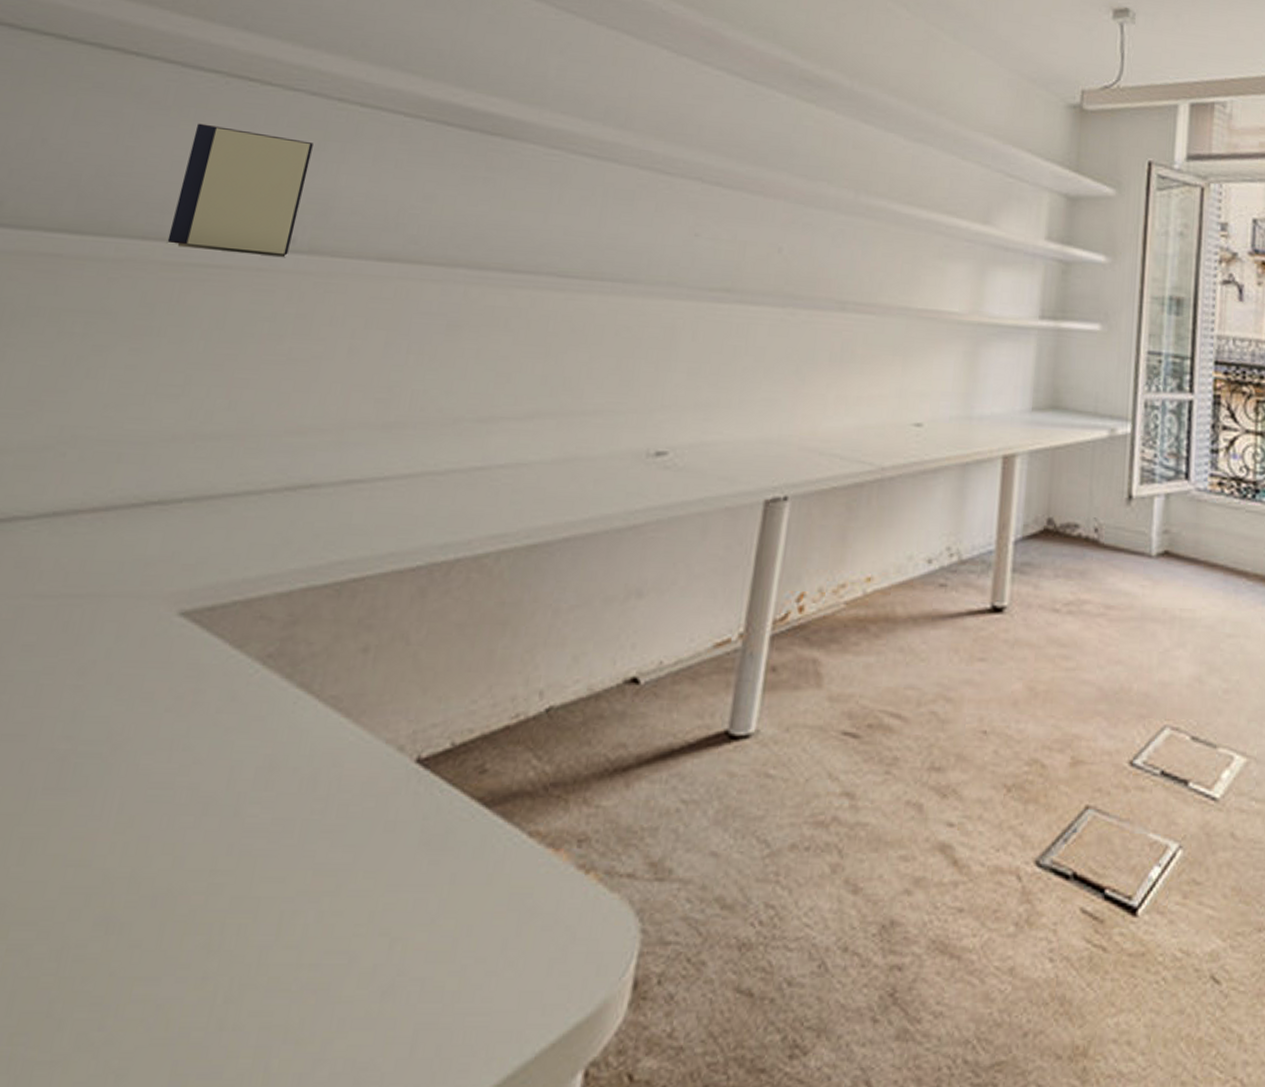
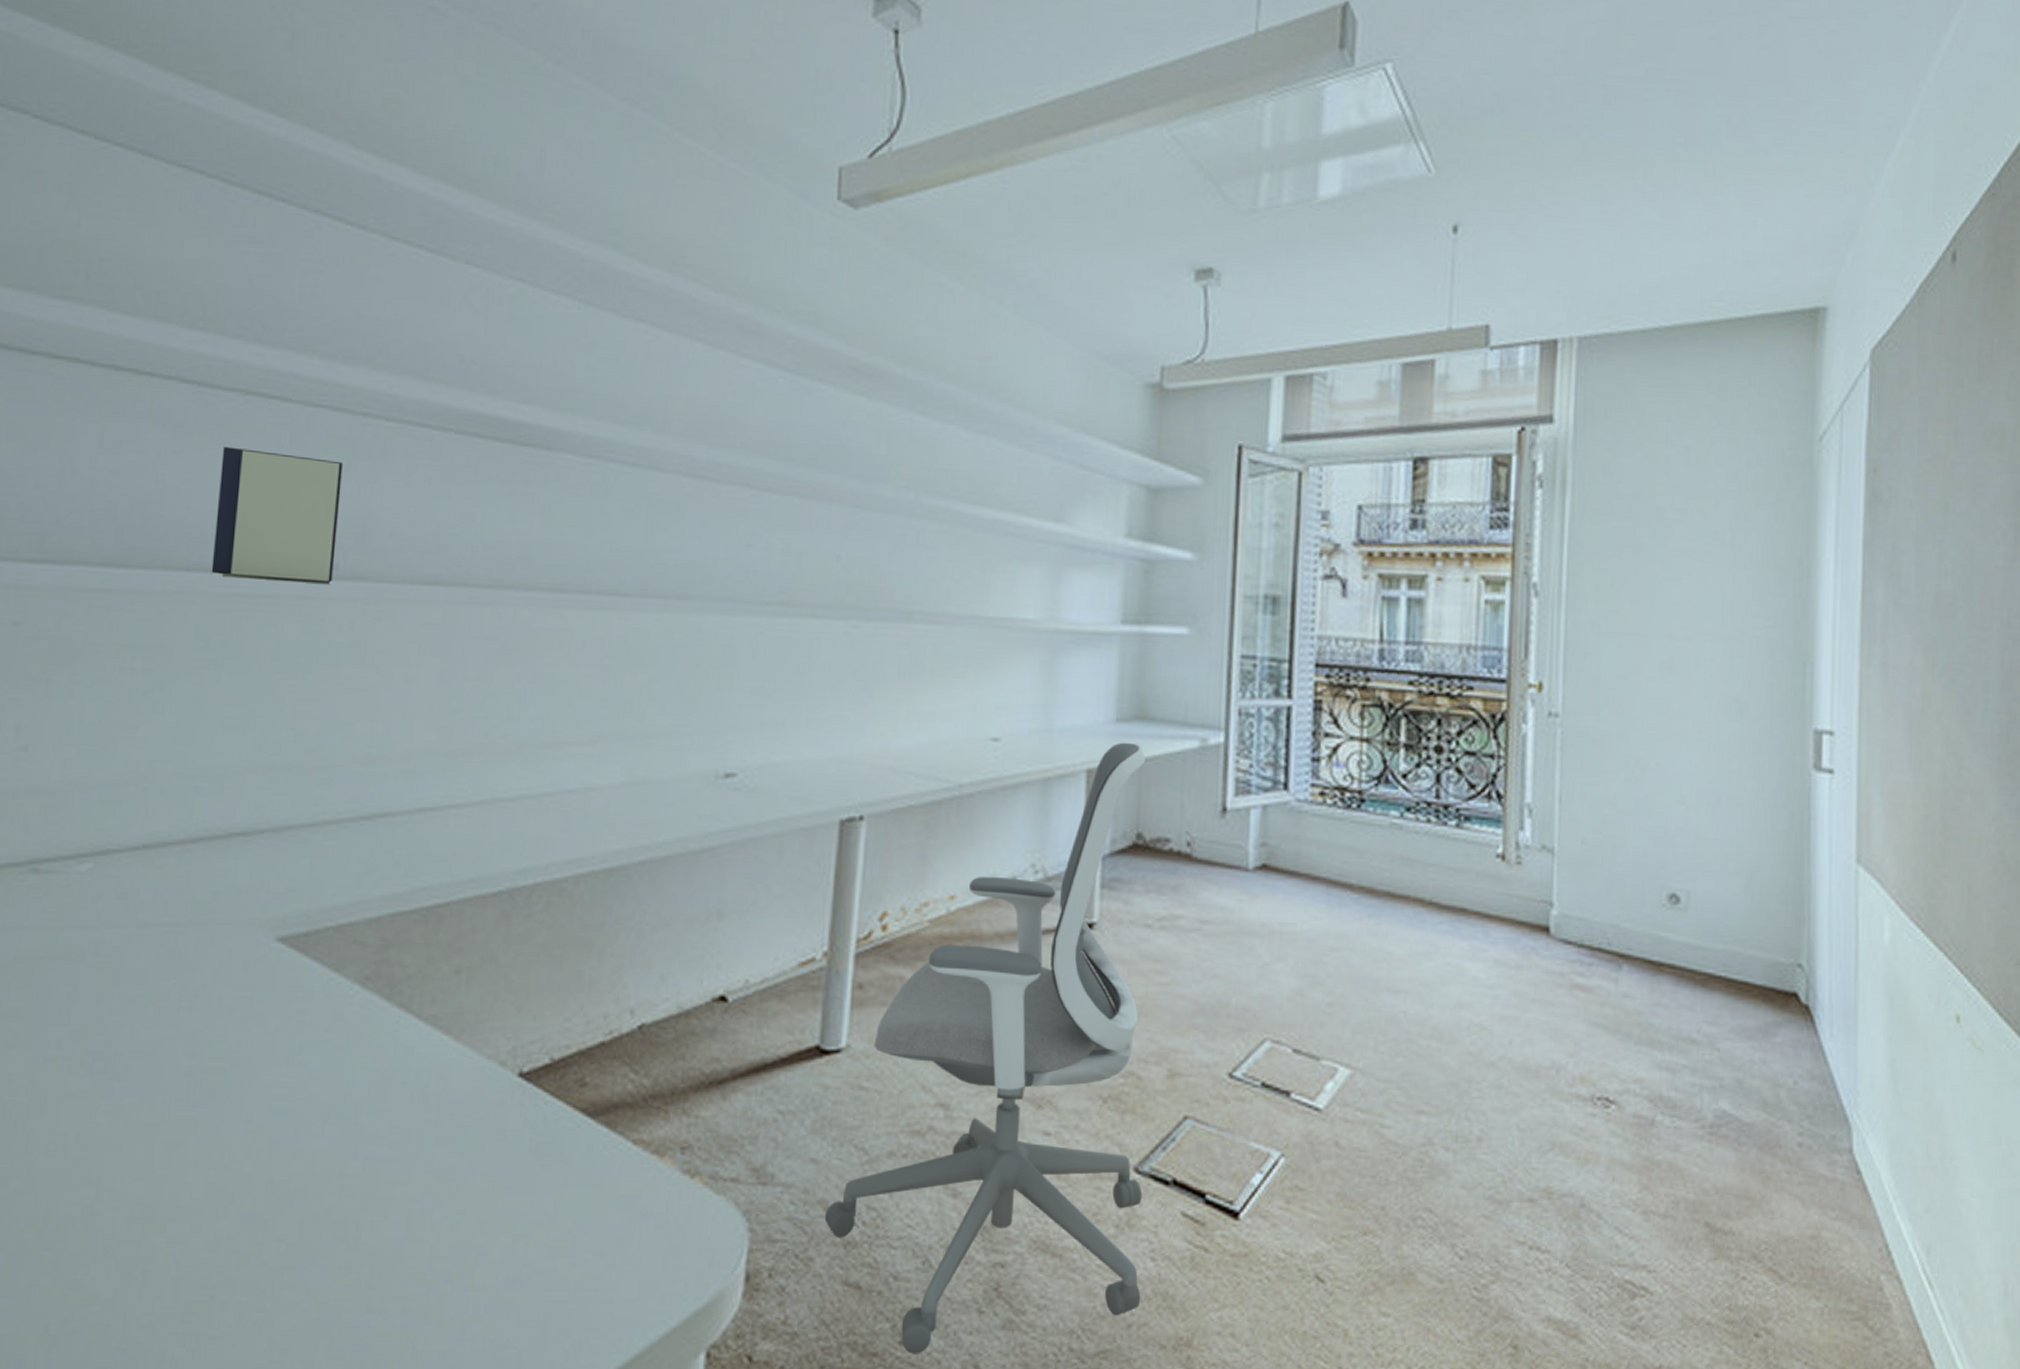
office chair: none [720,430,1058,1070] -> present [824,742,1146,1354]

